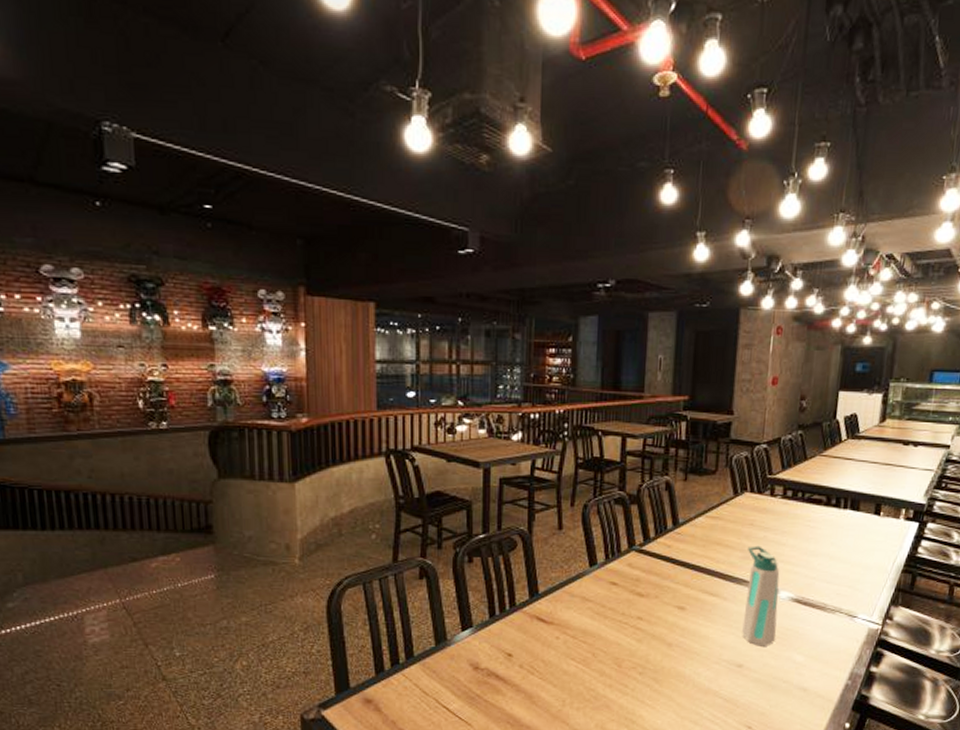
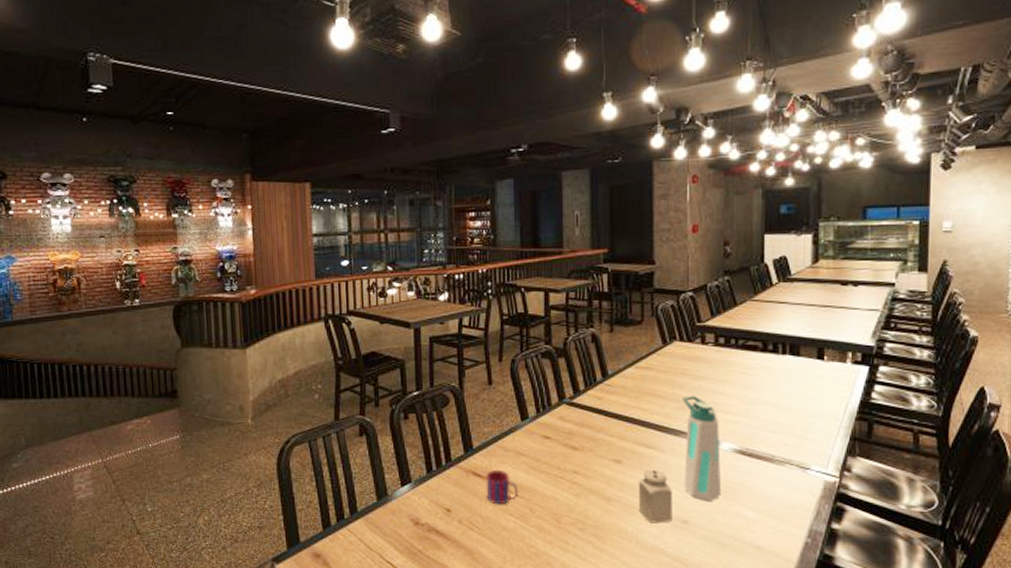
mug: none [549,614,583,650] -> present [485,469,519,505]
salt shaker: none [697,615,731,667] -> present [638,469,672,523]

